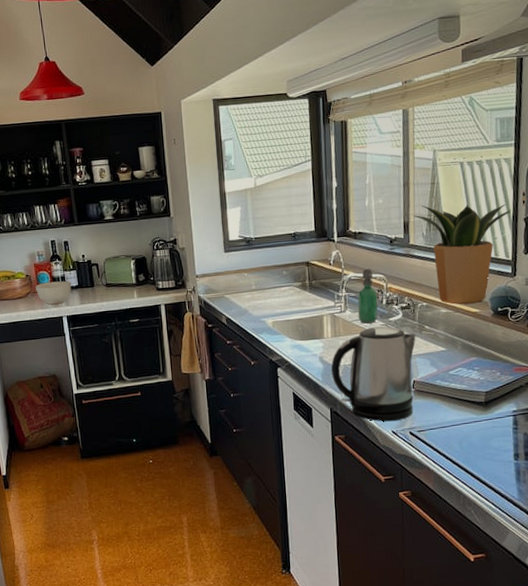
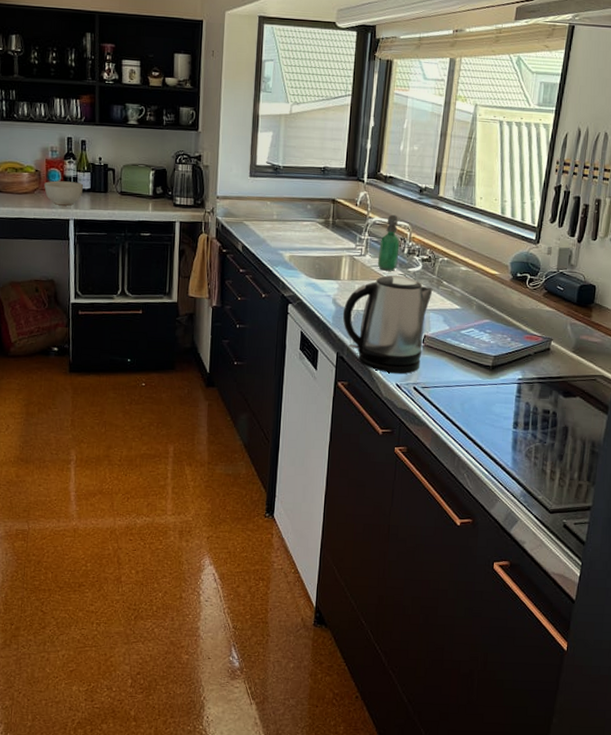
potted plant: present [413,203,511,304] -> none [446,159,543,265]

